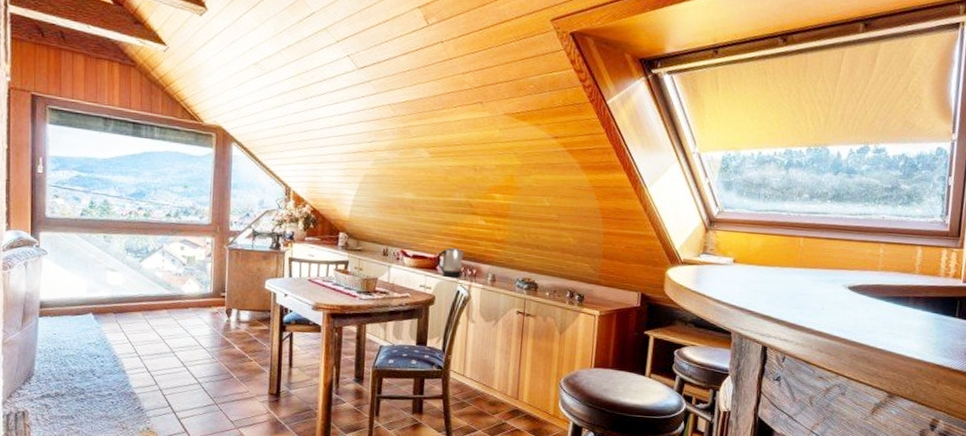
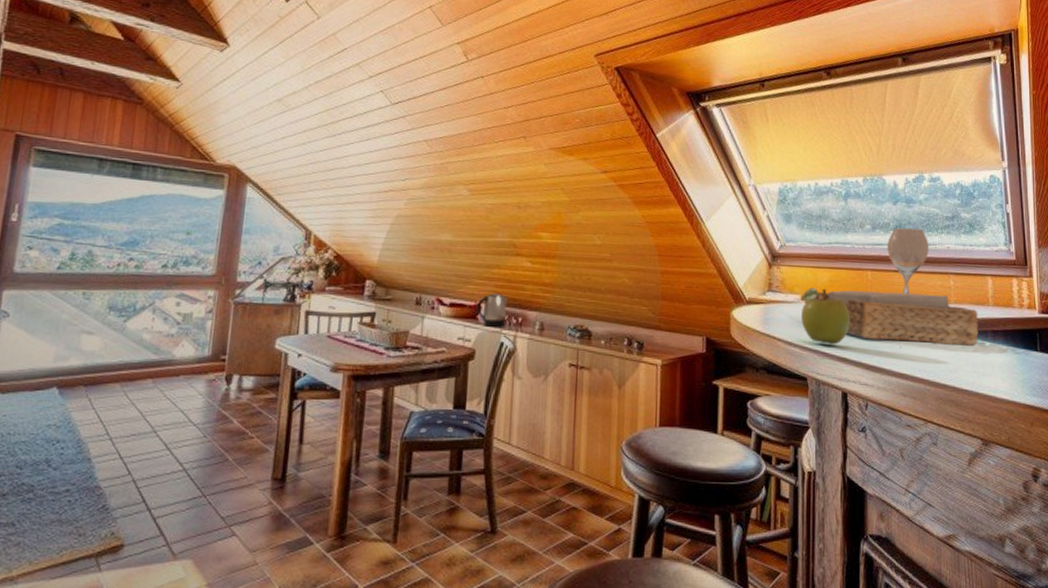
fruit: none [731,251,779,304] -> present [801,288,851,345]
napkin holder: none [736,255,903,311] -> present [804,290,979,347]
wineglass: none [822,197,865,261] -> present [886,228,930,294]

